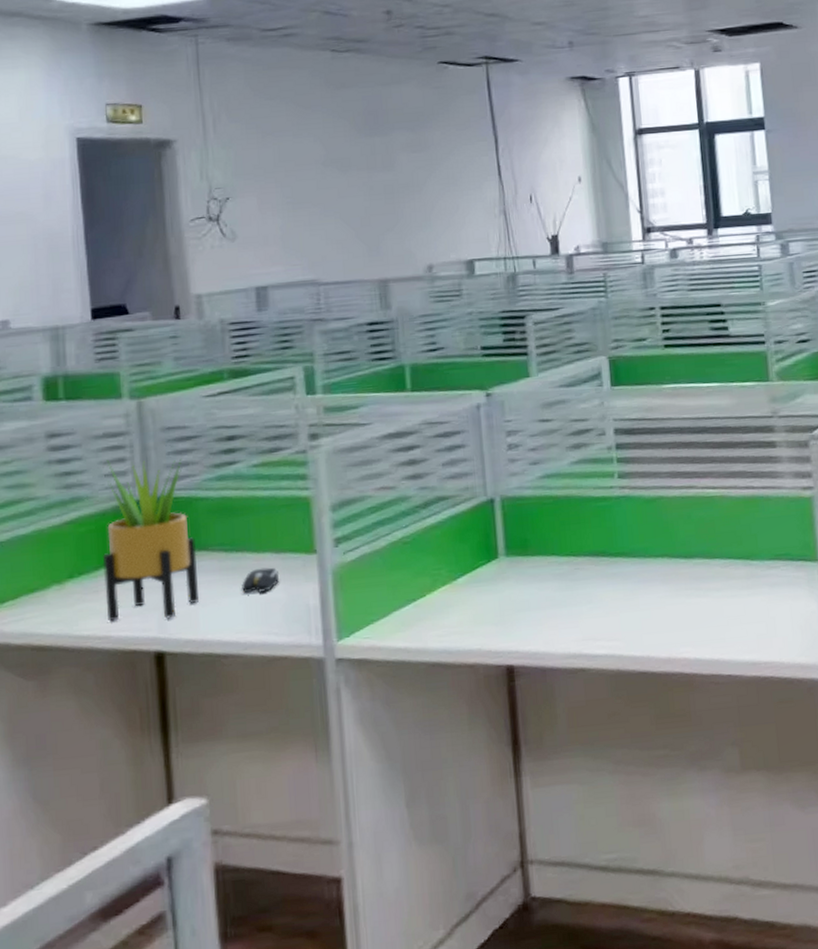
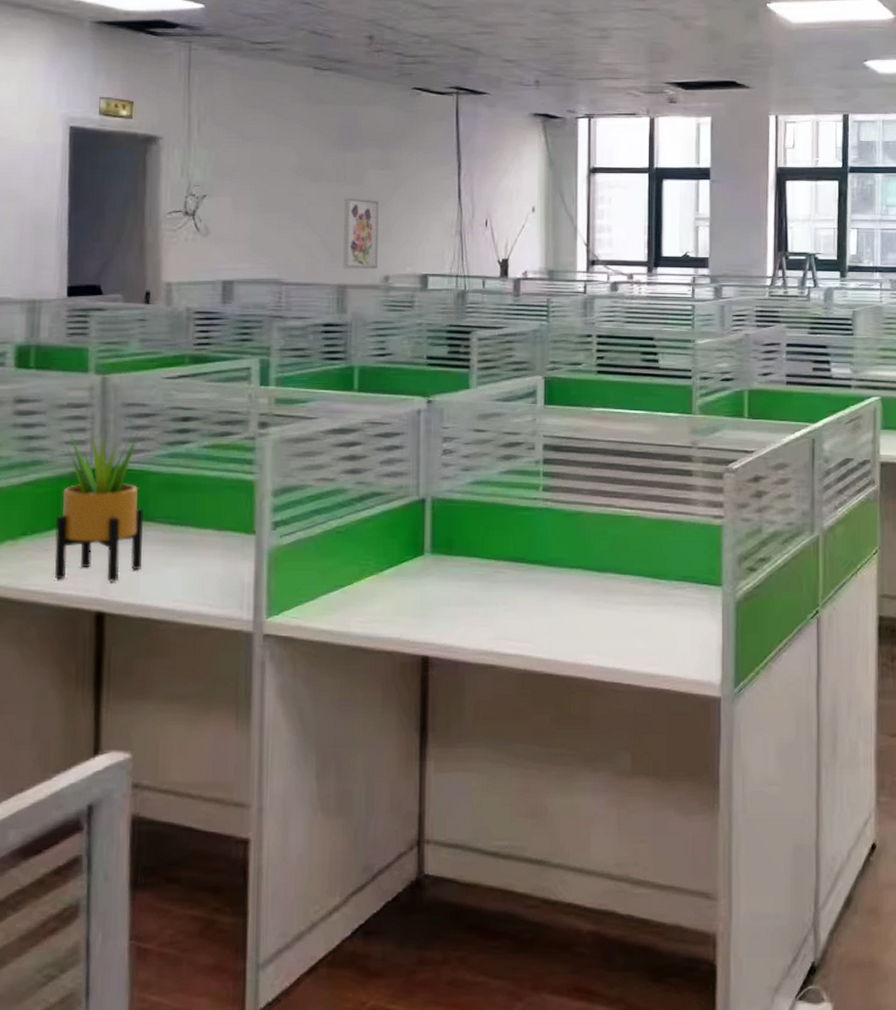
computer mouse: present [242,567,280,594] -> none [182,543,219,567]
wall art: none [377,185,420,263] -> present [343,197,379,270]

